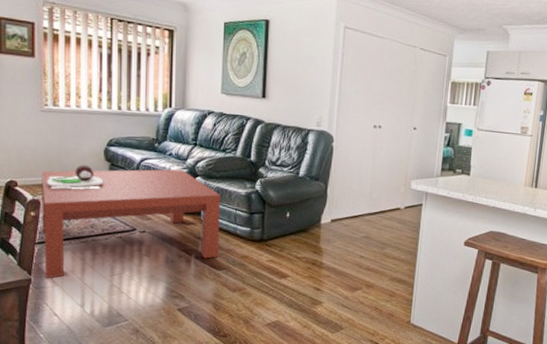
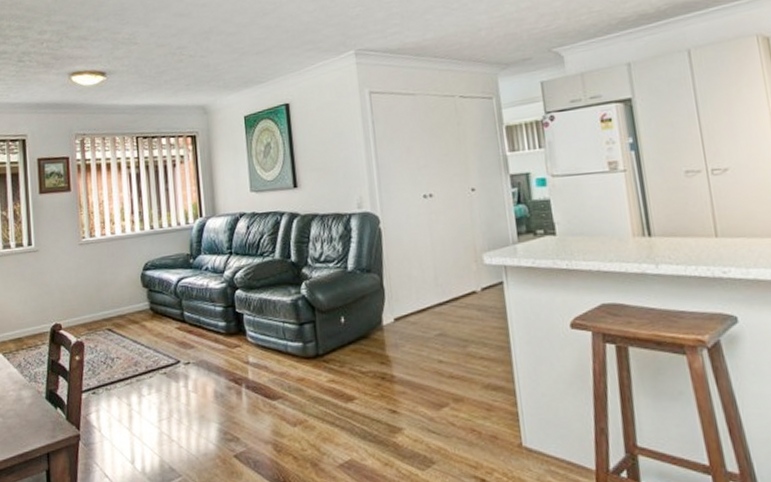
coffee table: present [41,164,221,279] -> none [83,284,272,433]

